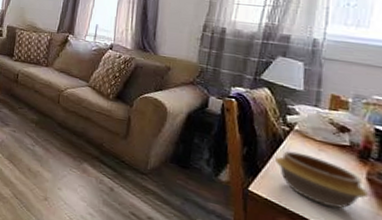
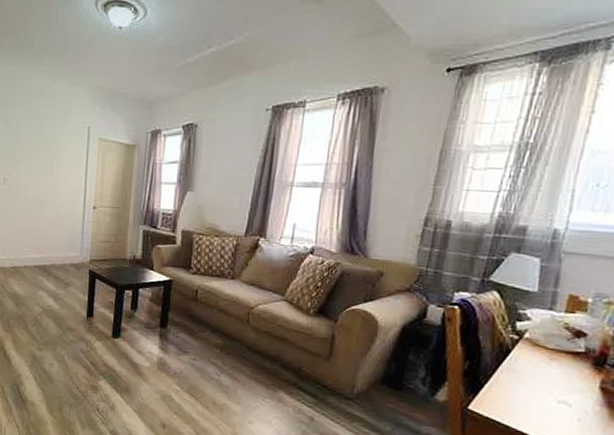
bowl: present [275,150,369,209] -> none [500,362,601,423]

